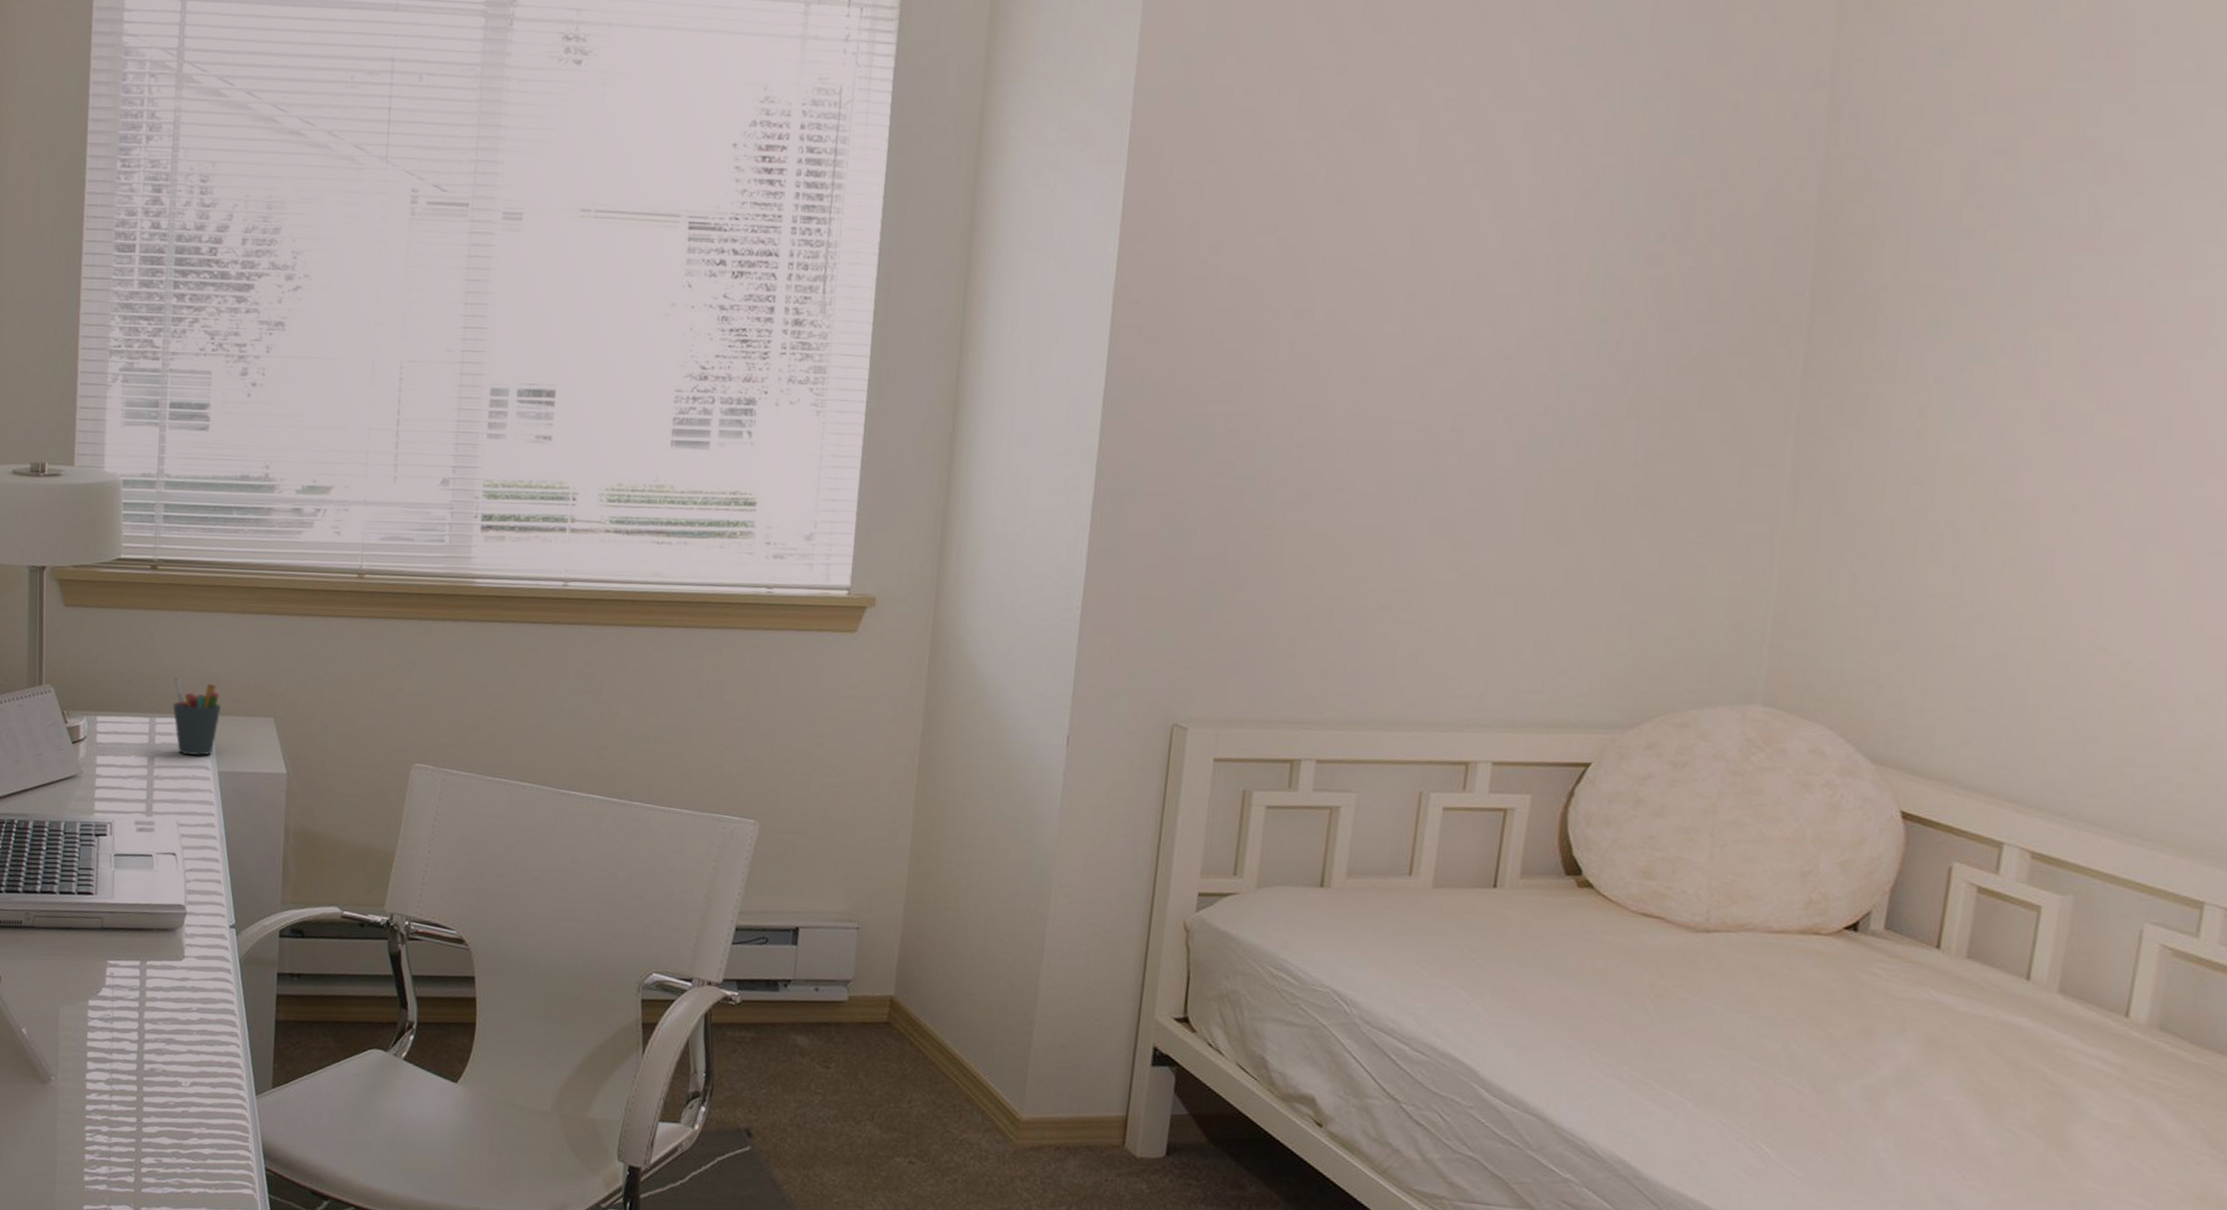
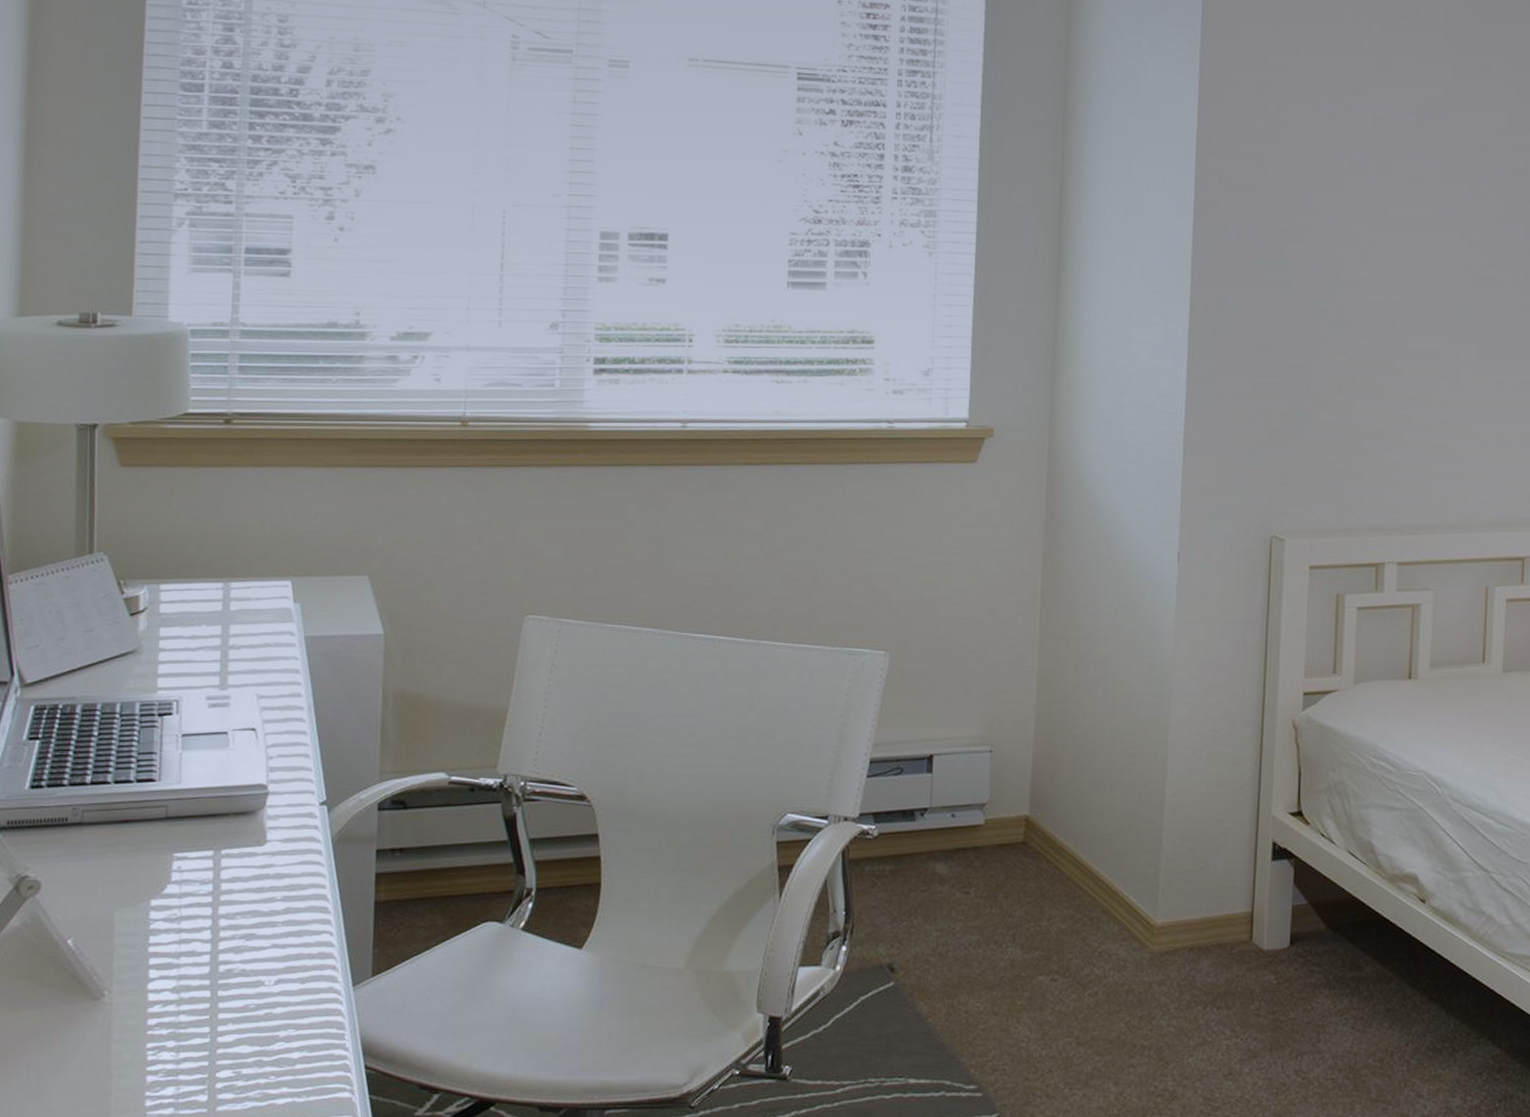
pen holder: present [173,676,222,756] -> none [251,537,308,621]

